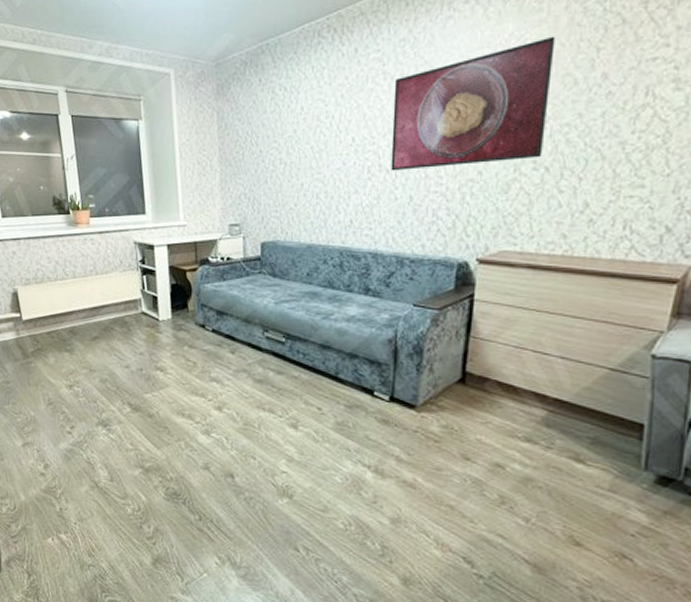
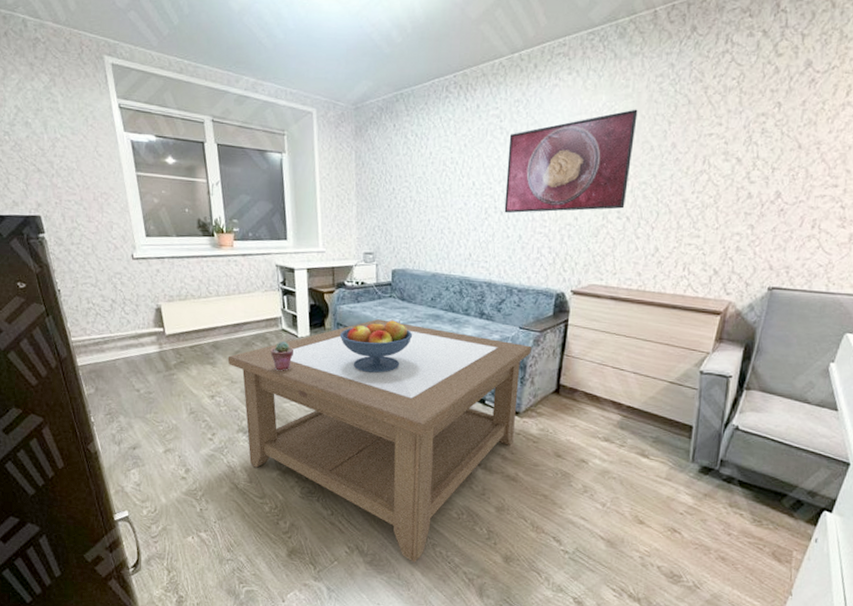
coffee table: none [85,299,429,580] -> present [227,319,532,563]
potted succulent: none [130,326,154,358] -> present [270,341,293,371]
fruit bowl: none [204,299,287,360] -> present [340,320,413,373]

